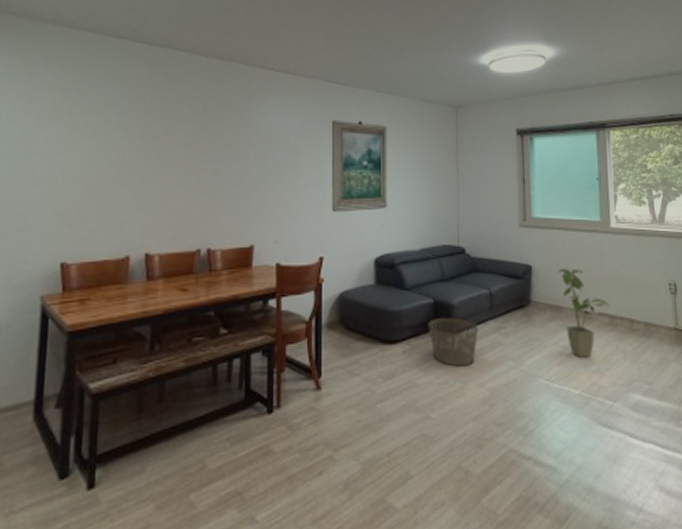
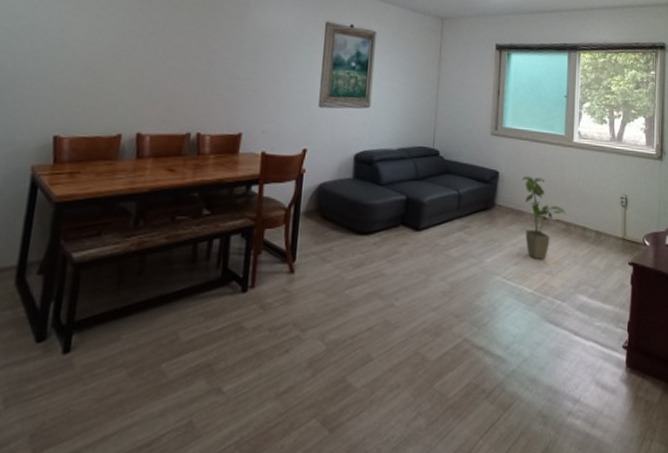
basket: present [428,318,479,367] -> none [399,214,446,260]

